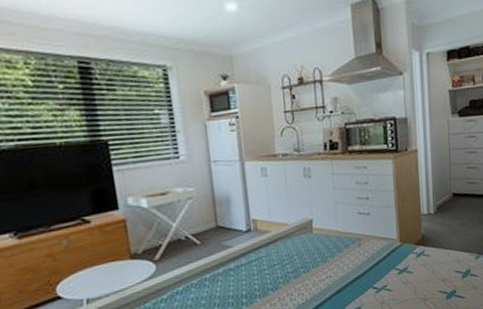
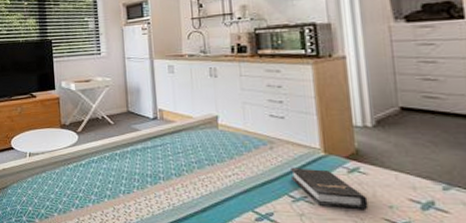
hardback book: none [375,257,430,291] -> present [291,167,369,209]

